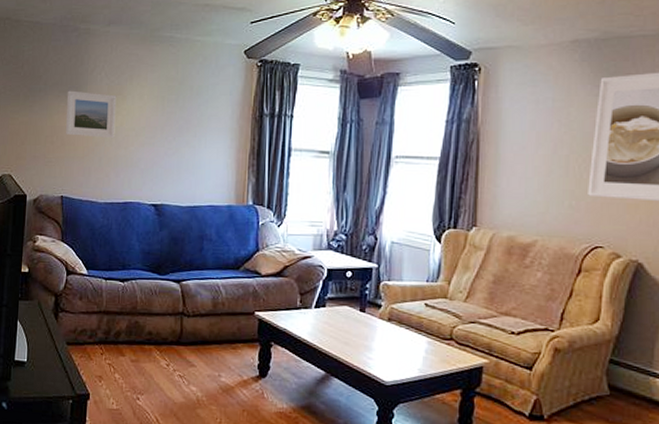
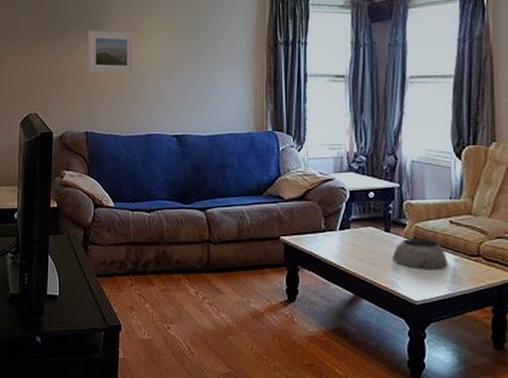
plant pot: none [366,319,421,351] -> present [392,238,449,269]

